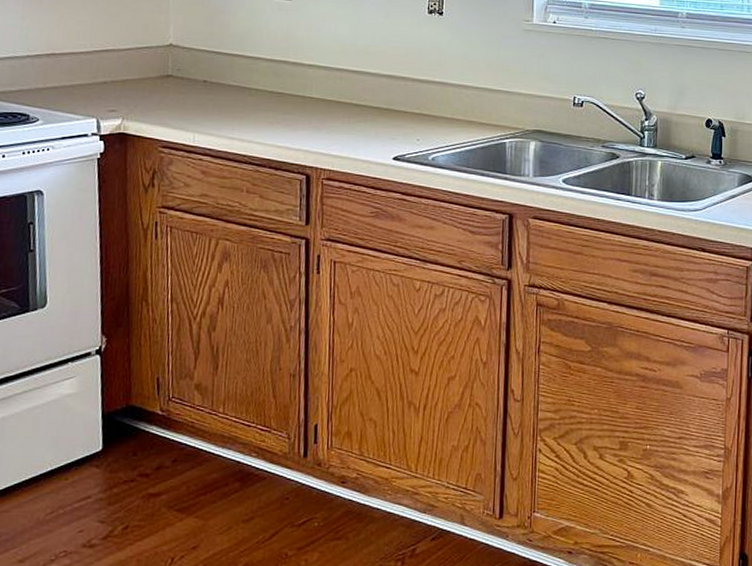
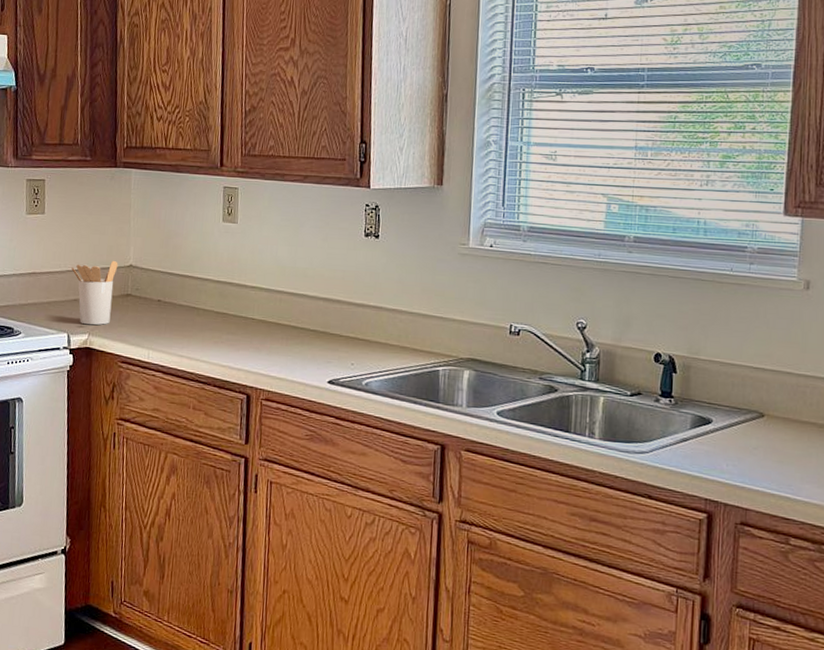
utensil holder: none [99,39,156,109] -> present [71,260,118,325]

